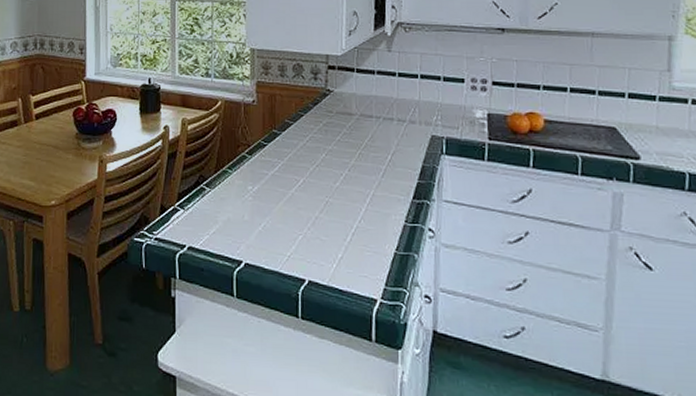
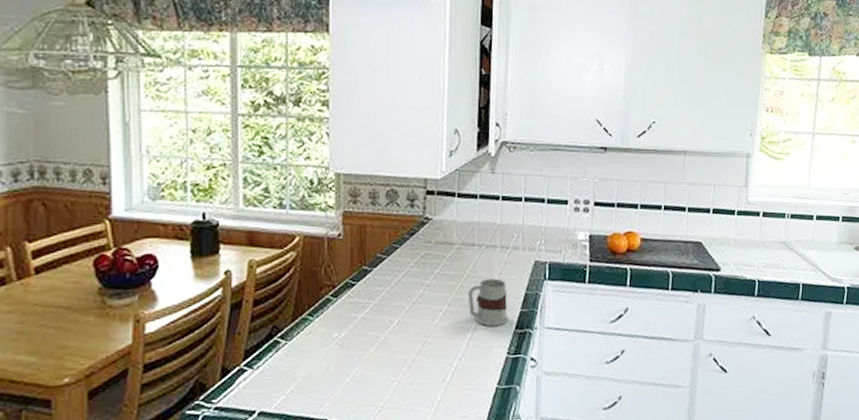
mug: none [367,149,406,194] -> present [469,278,509,326]

